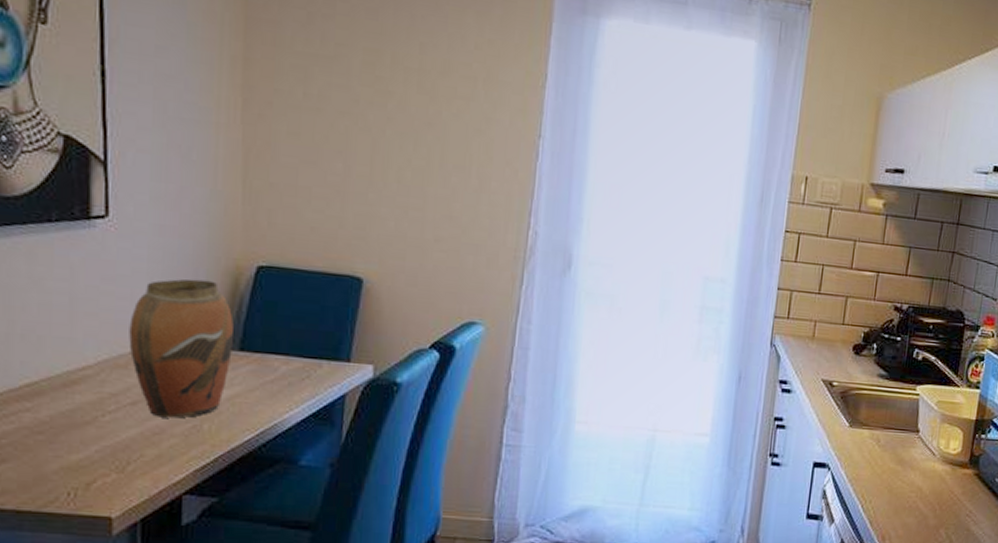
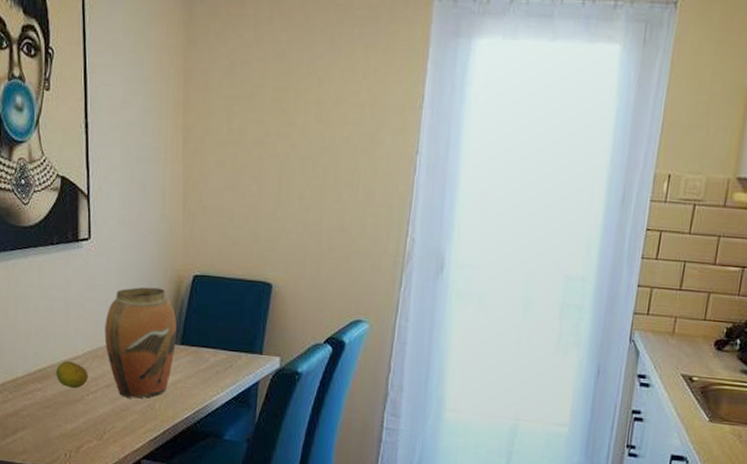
fruit: none [54,372,104,408] -> present [56,361,88,389]

